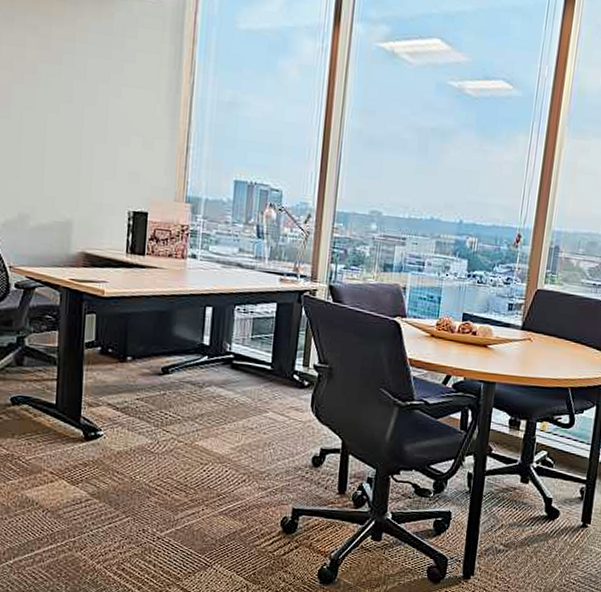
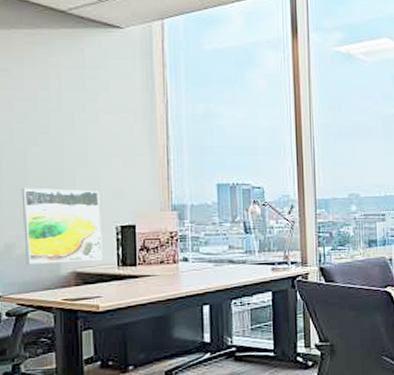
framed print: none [38,157,115,245] -> present [21,187,103,264]

